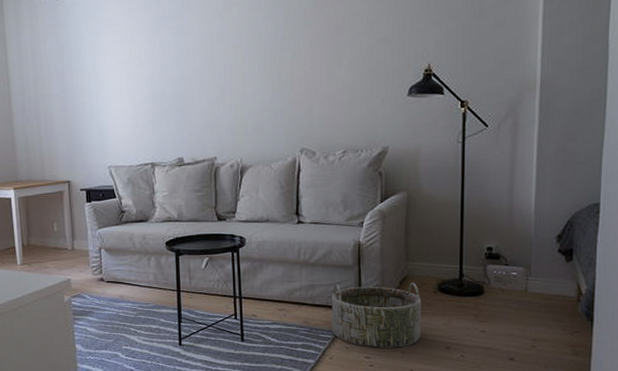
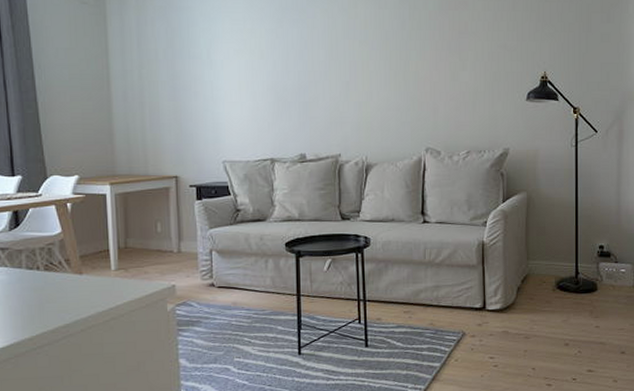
basket: present [331,283,422,348] -> none [456,281,542,348]

